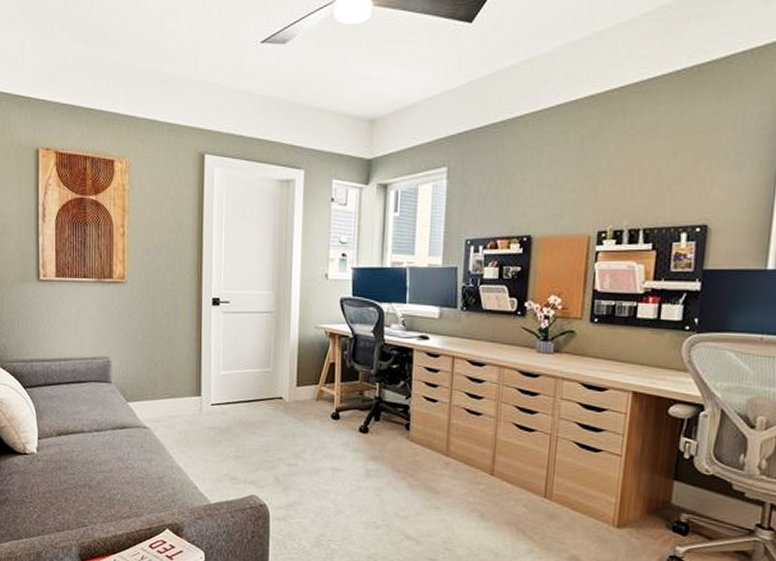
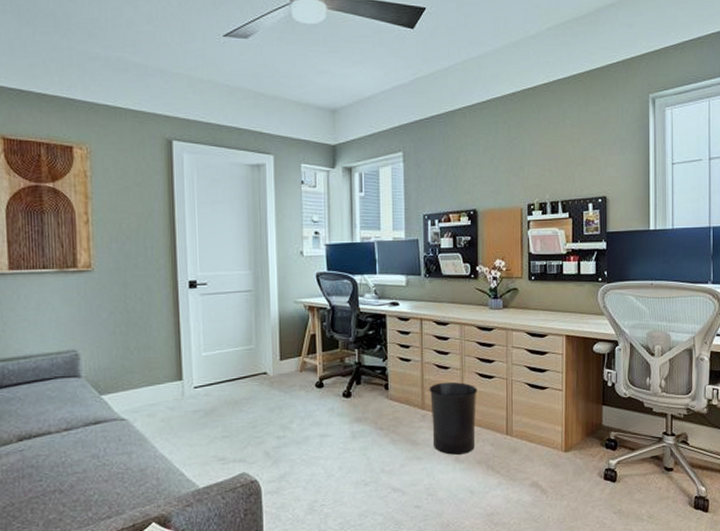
waste bin: none [455,429,513,512] -> present [429,381,477,455]

